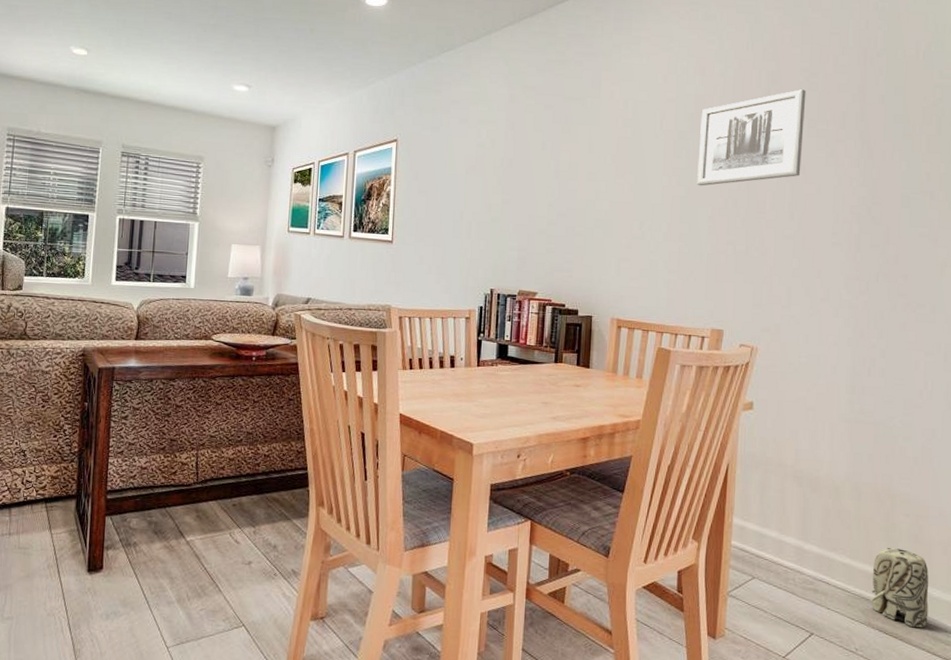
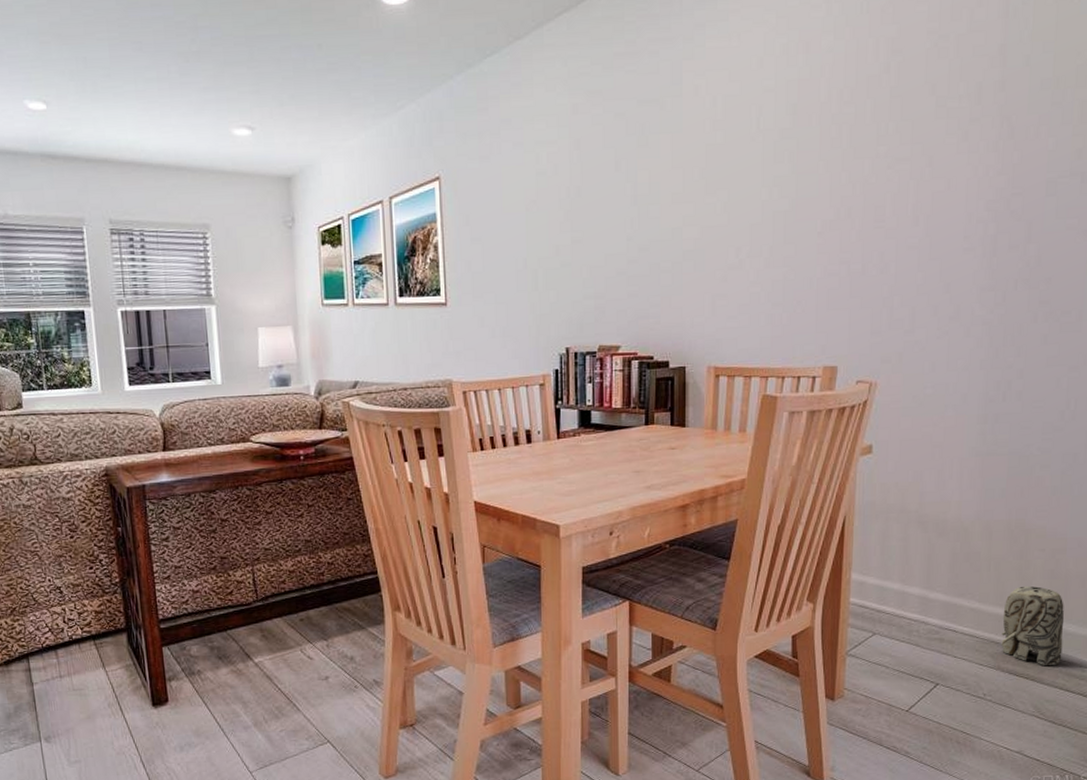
wall art: present [697,89,806,186] -> none [803,58,934,196]

